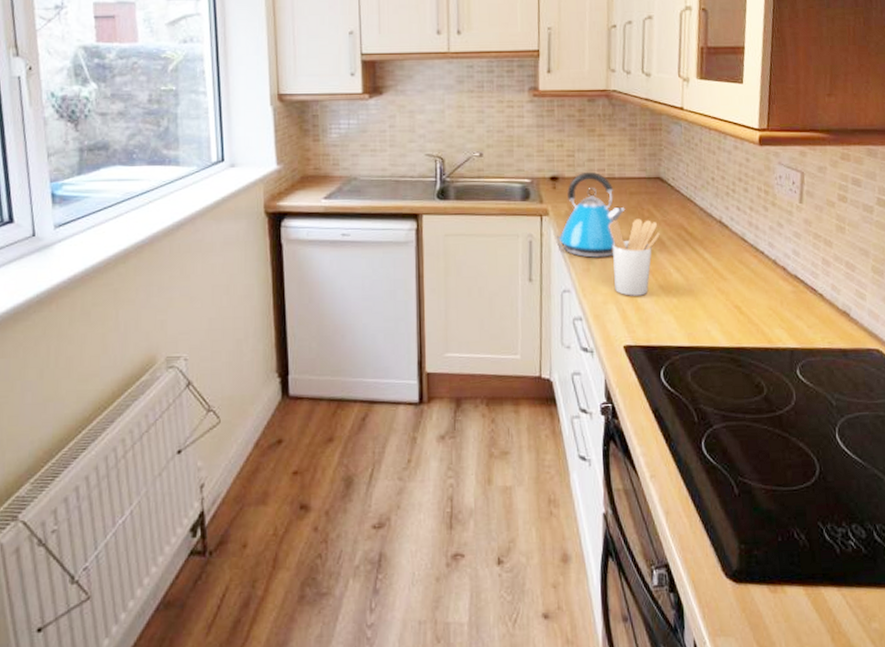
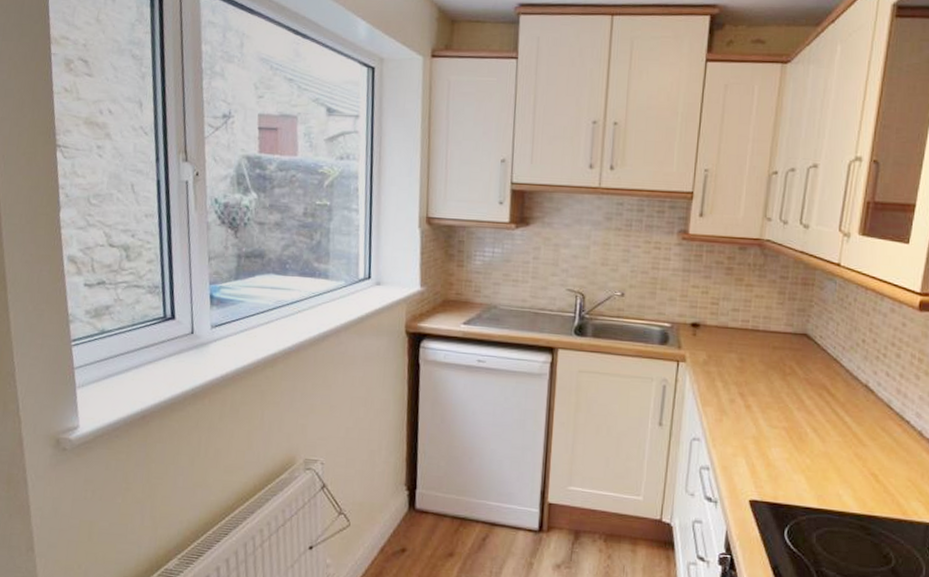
kettle: present [556,171,625,258] -> none [691,321,766,410]
utensil holder: present [609,218,660,296] -> none [746,372,800,452]

